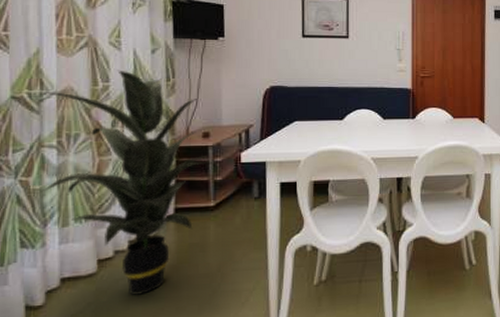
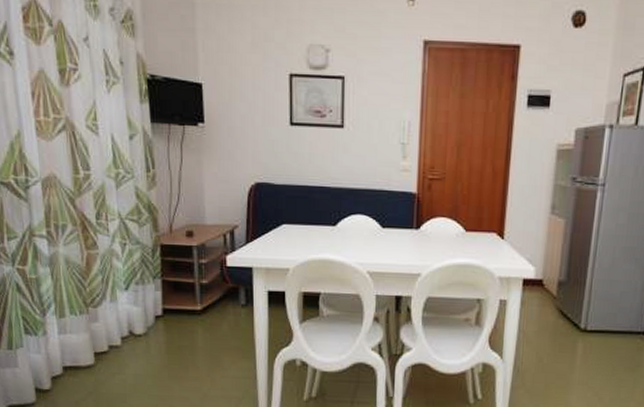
indoor plant: present [33,70,214,295] -> none [19,157,199,390]

